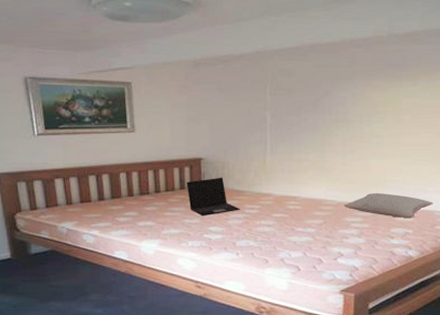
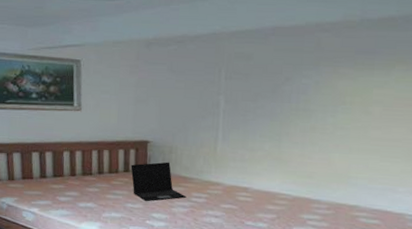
pillow: present [344,192,433,218] -> none [300,189,404,220]

